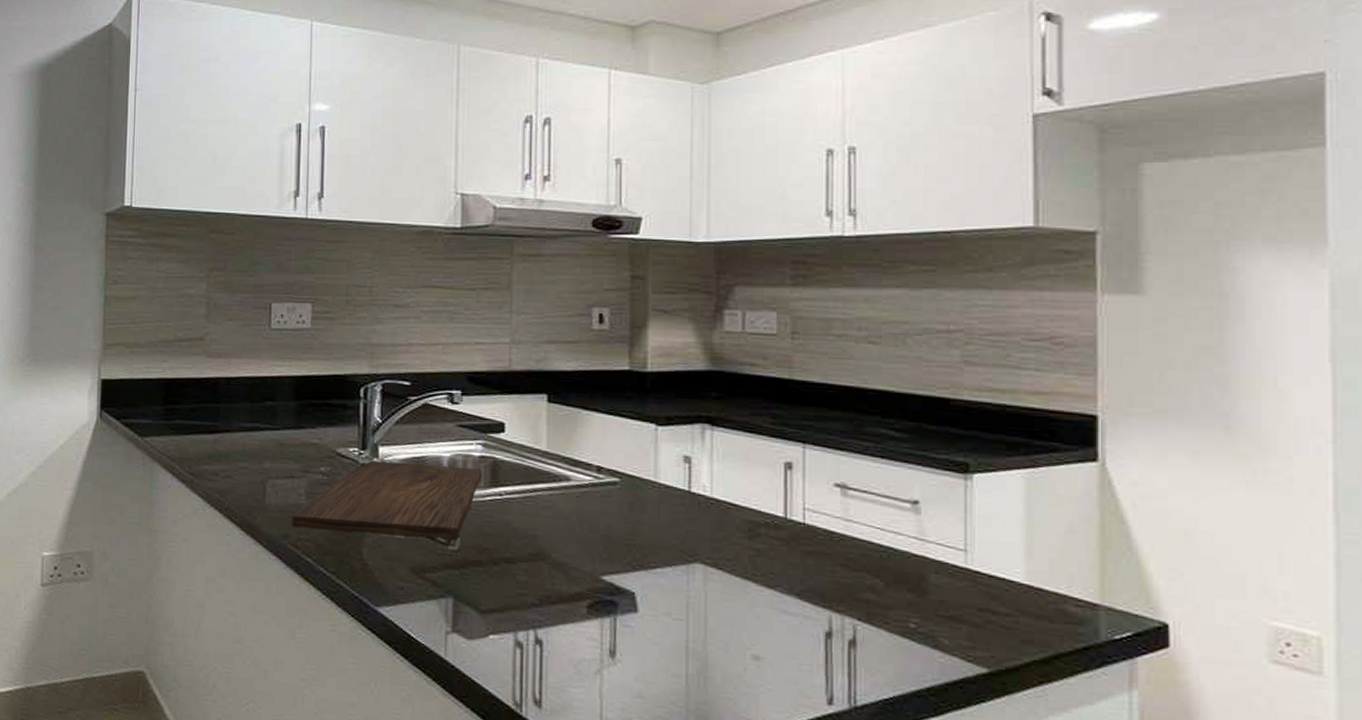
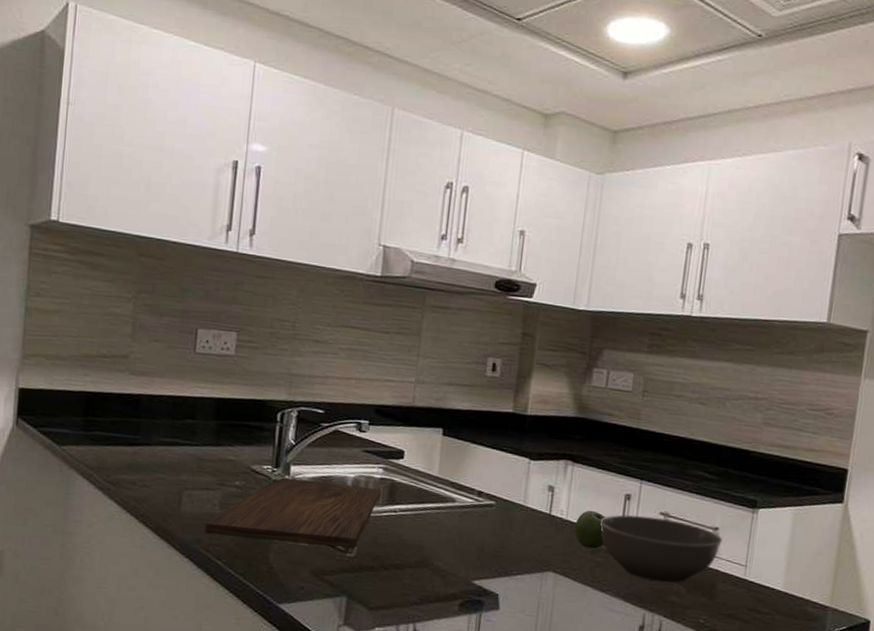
fruit: none [723,484,764,533] -> present [574,510,607,549]
bowl: none [755,488,927,575] -> present [600,515,723,583]

